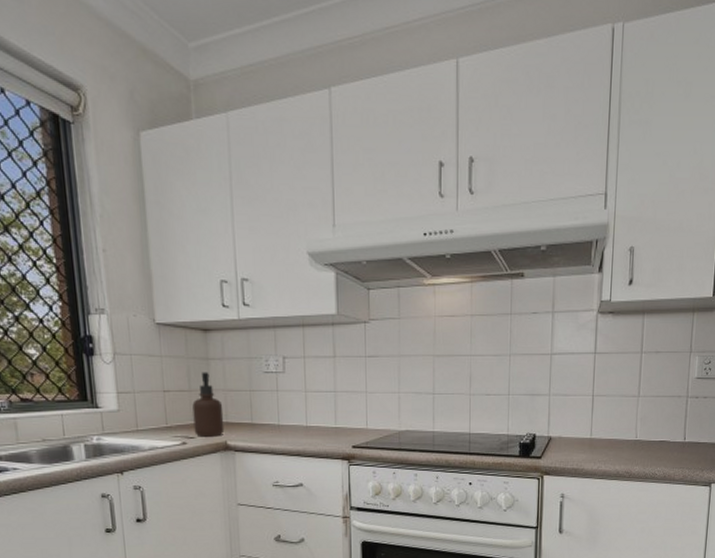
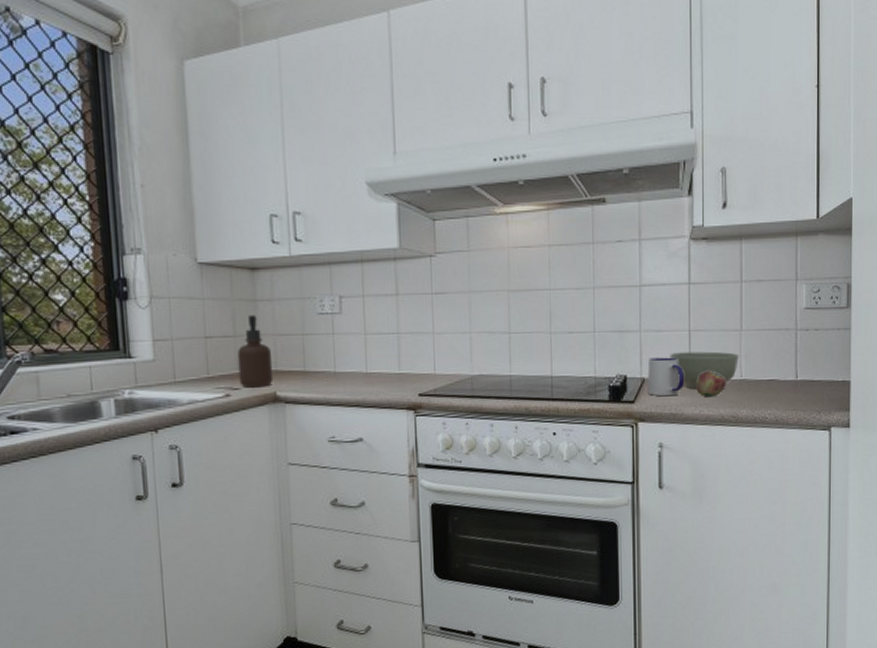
mug: none [553,419,587,454] -> present [647,357,685,397]
bowl: none [574,414,635,448] -> present [670,351,739,390]
fruit: none [596,431,623,455] -> present [696,370,726,398]

